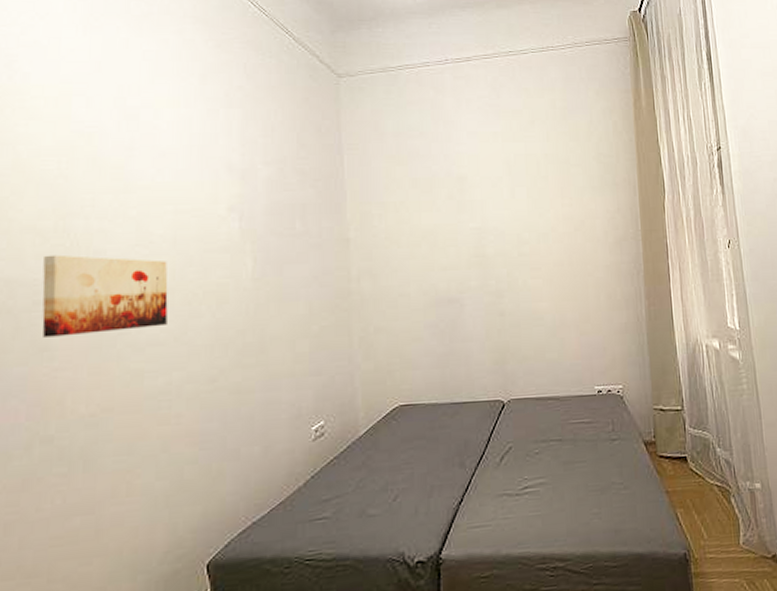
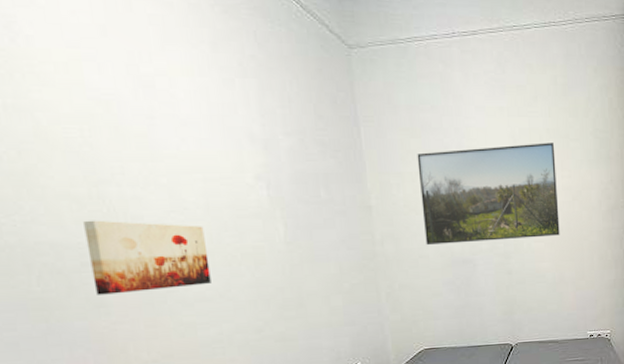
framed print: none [402,169,560,283] -> present [417,143,560,246]

